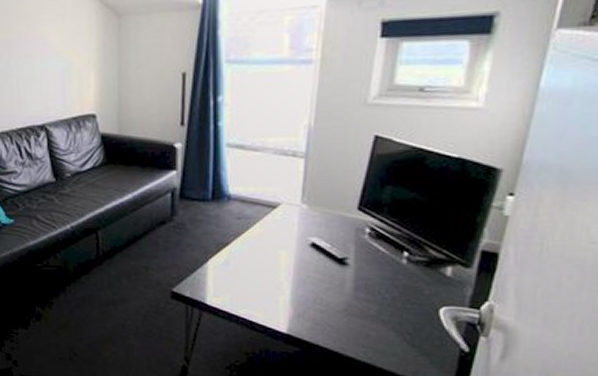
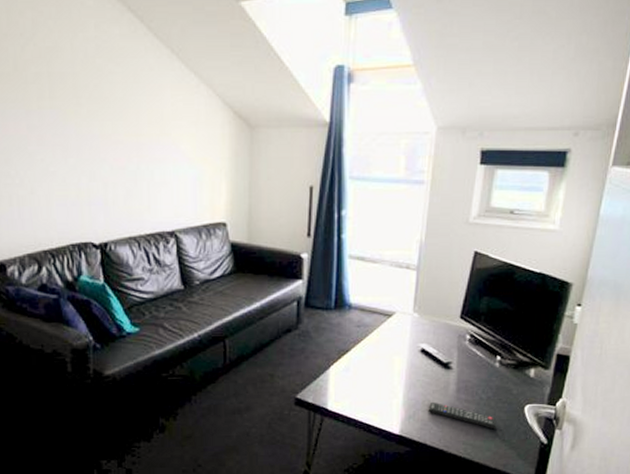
remote control: none [321,300,404,333] -> present [429,401,497,430]

